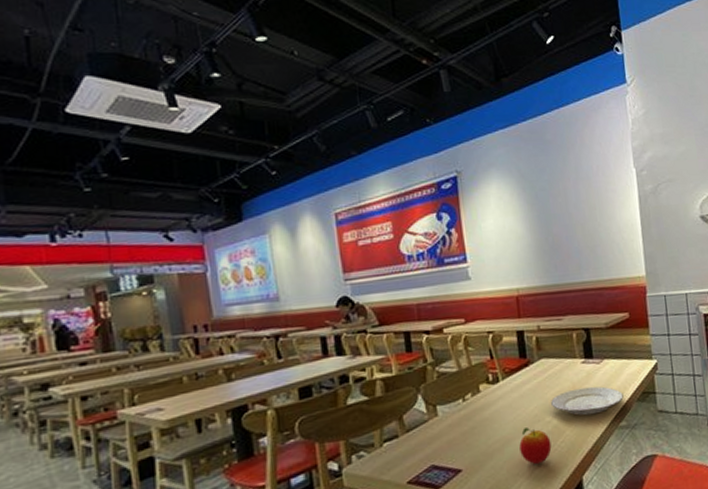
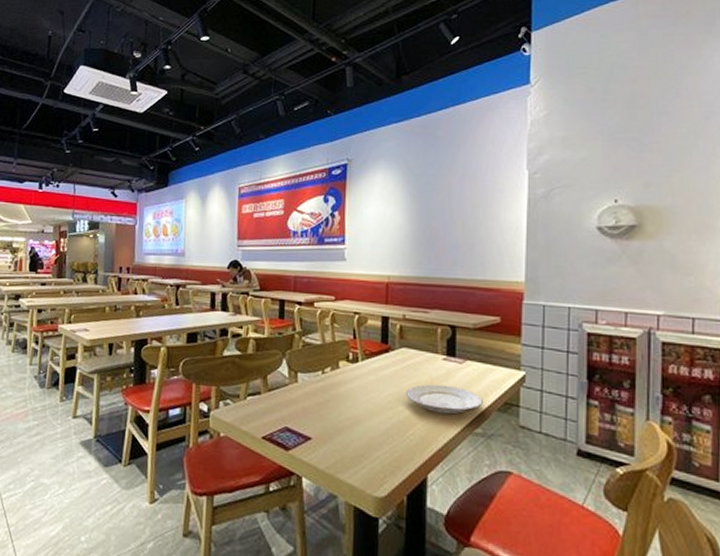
apple: present [519,427,552,465] -> none [368,412,400,451]

